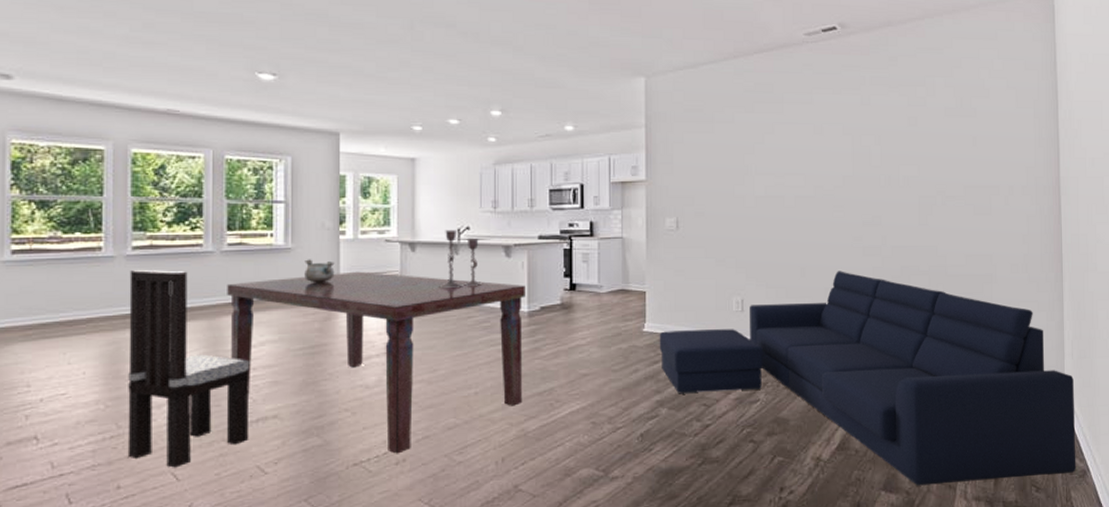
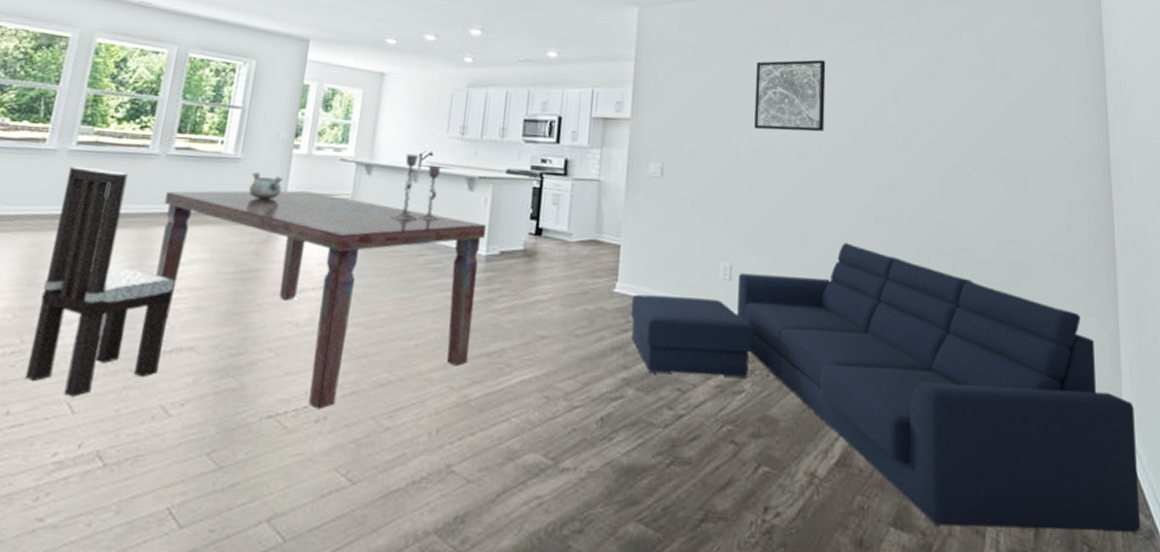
wall art: none [755,113,817,180] -> present [754,59,826,132]

